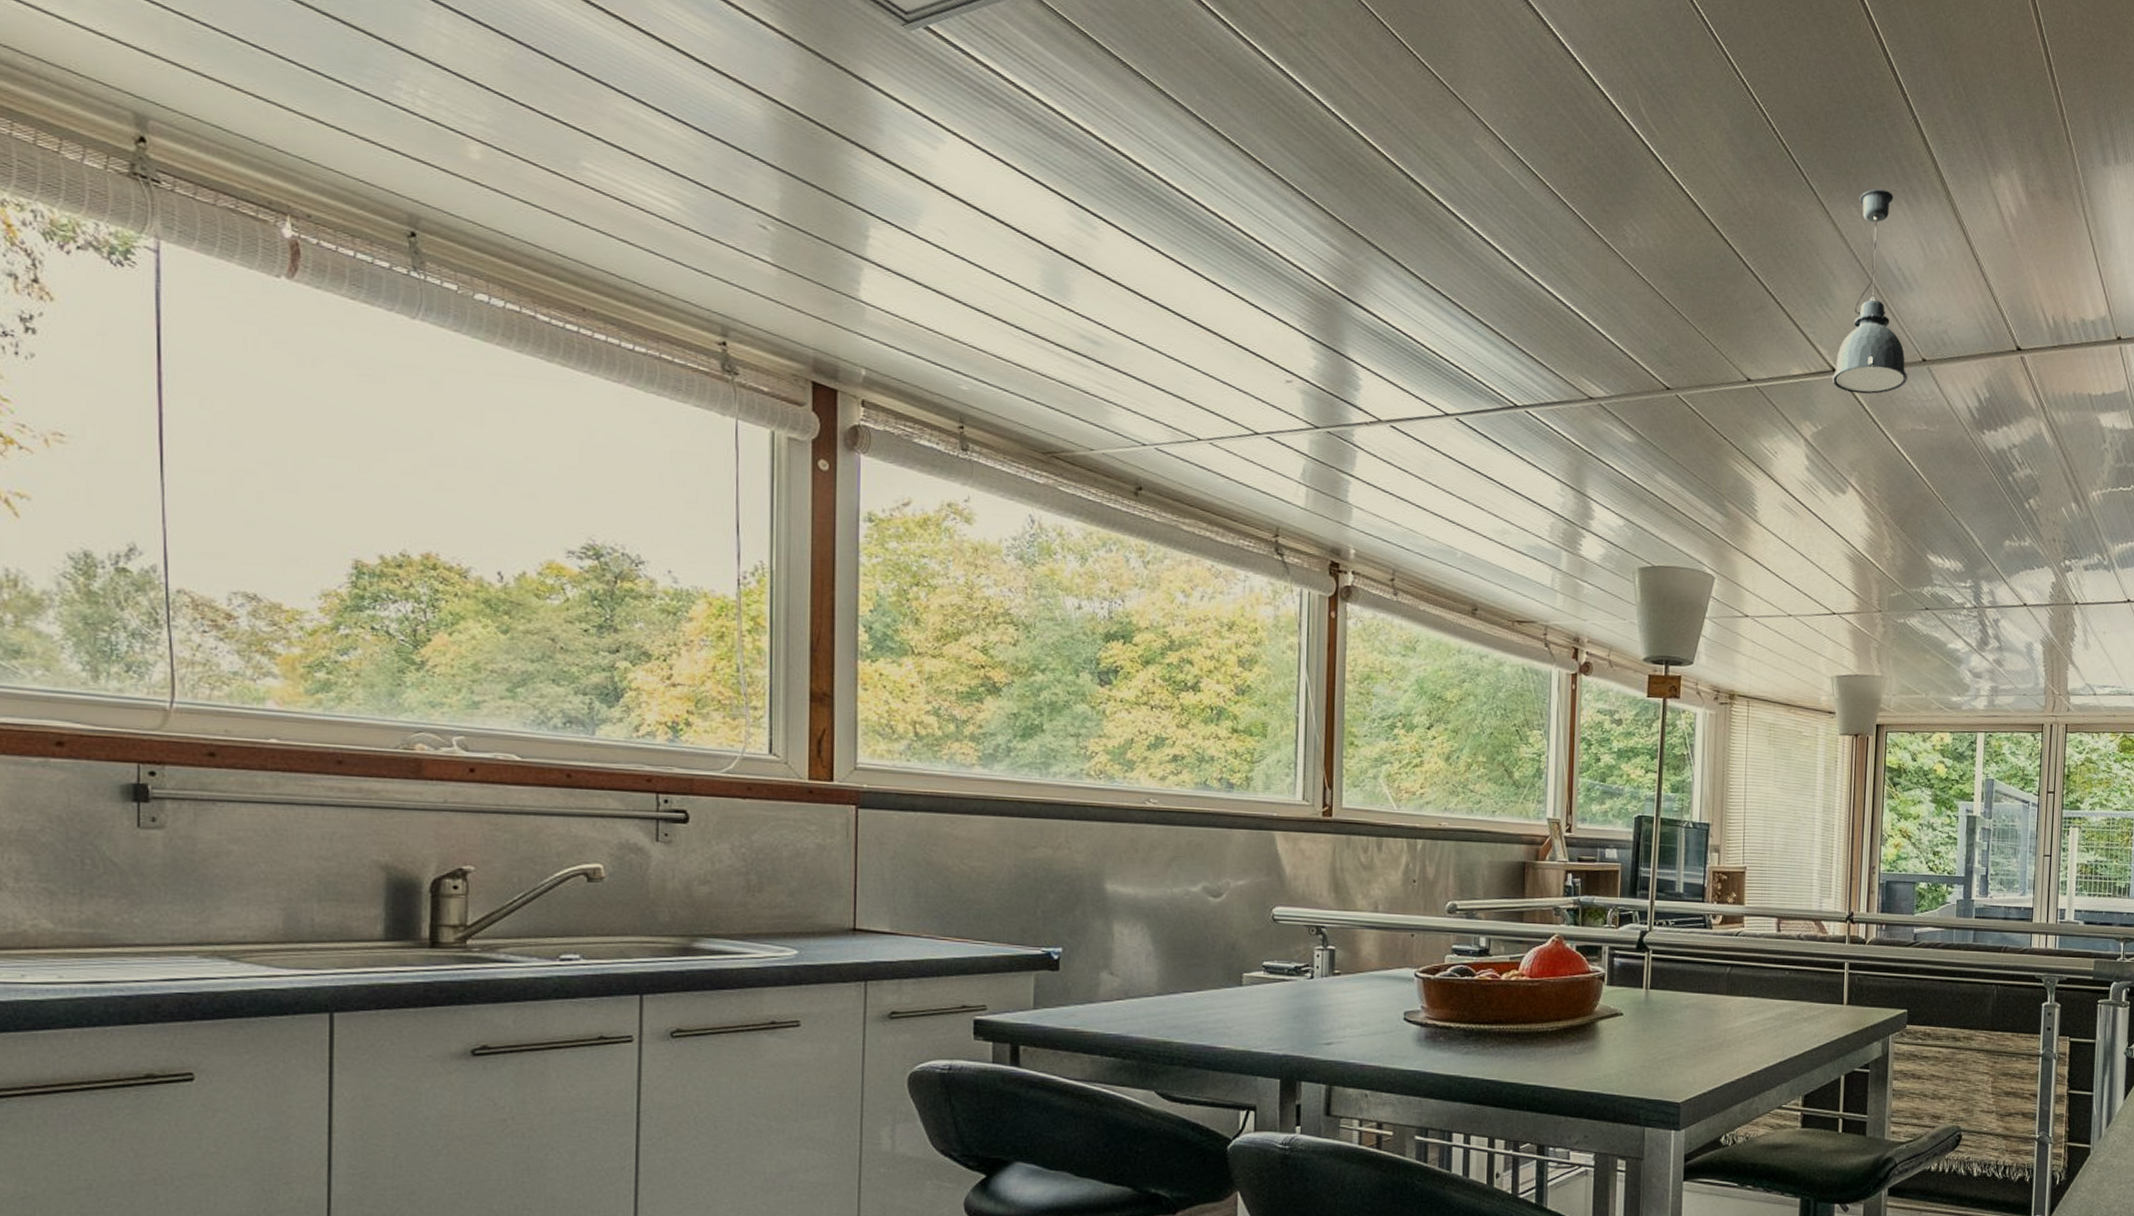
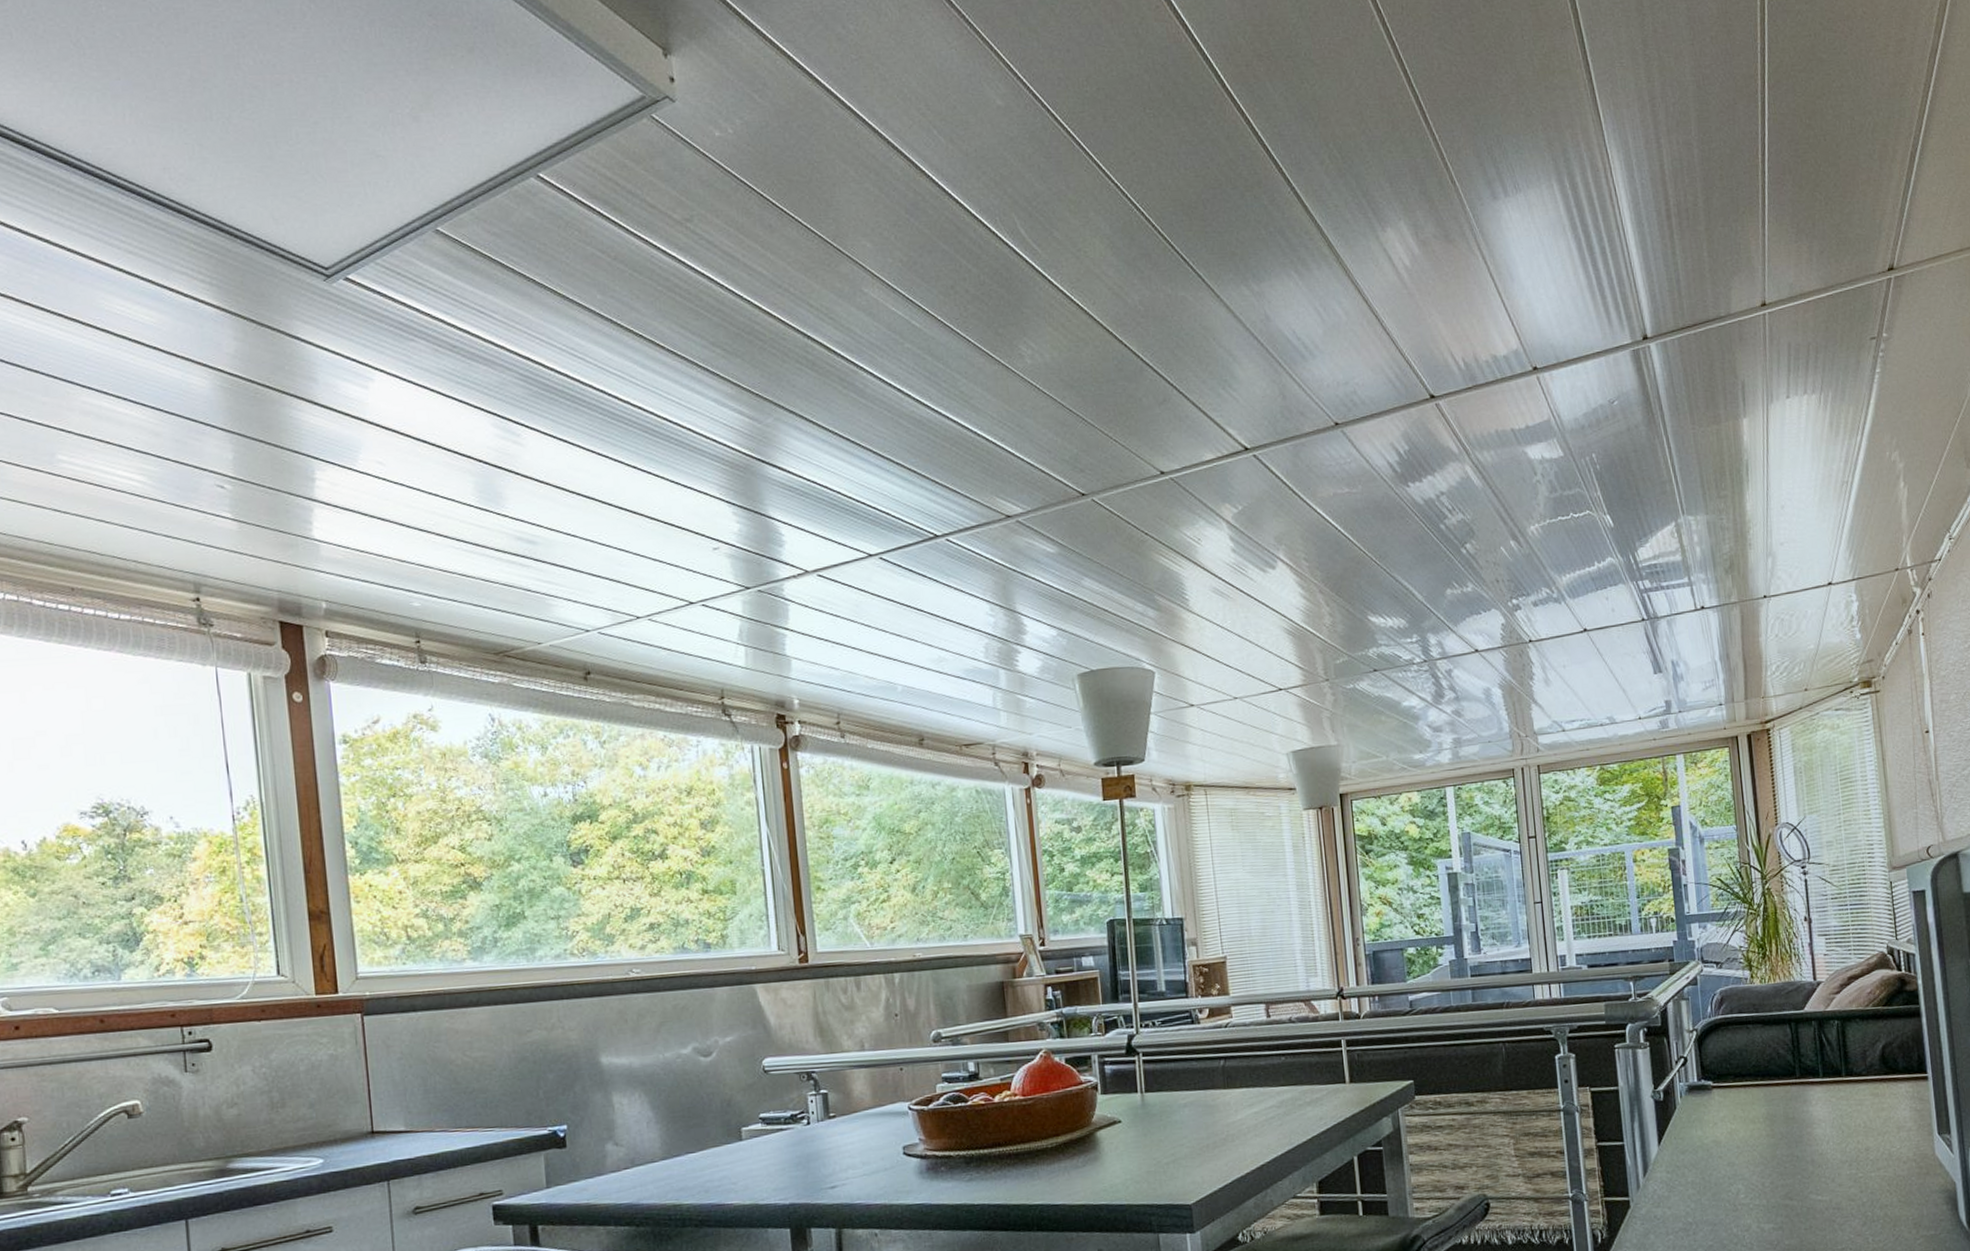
pendant light: present [1832,189,1908,395] -> none [1245,264,1323,468]

